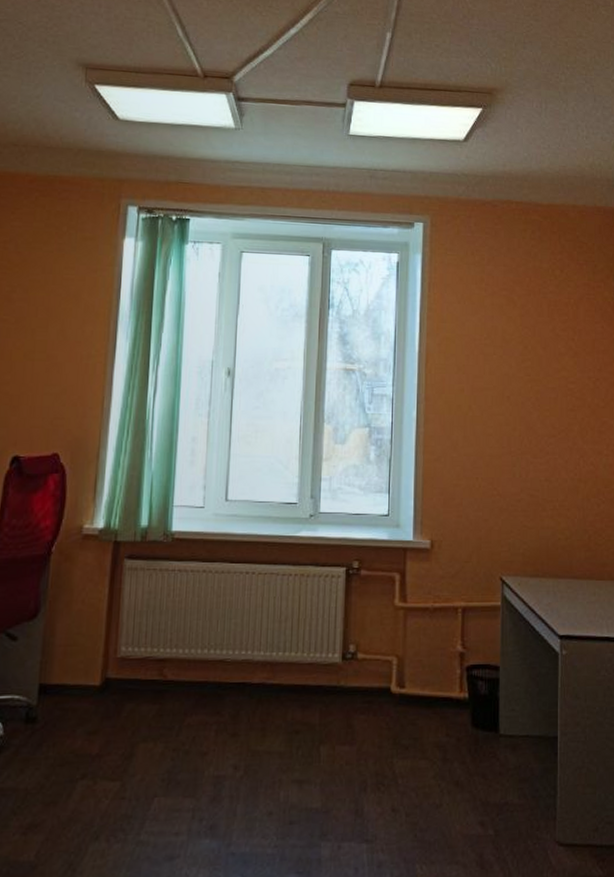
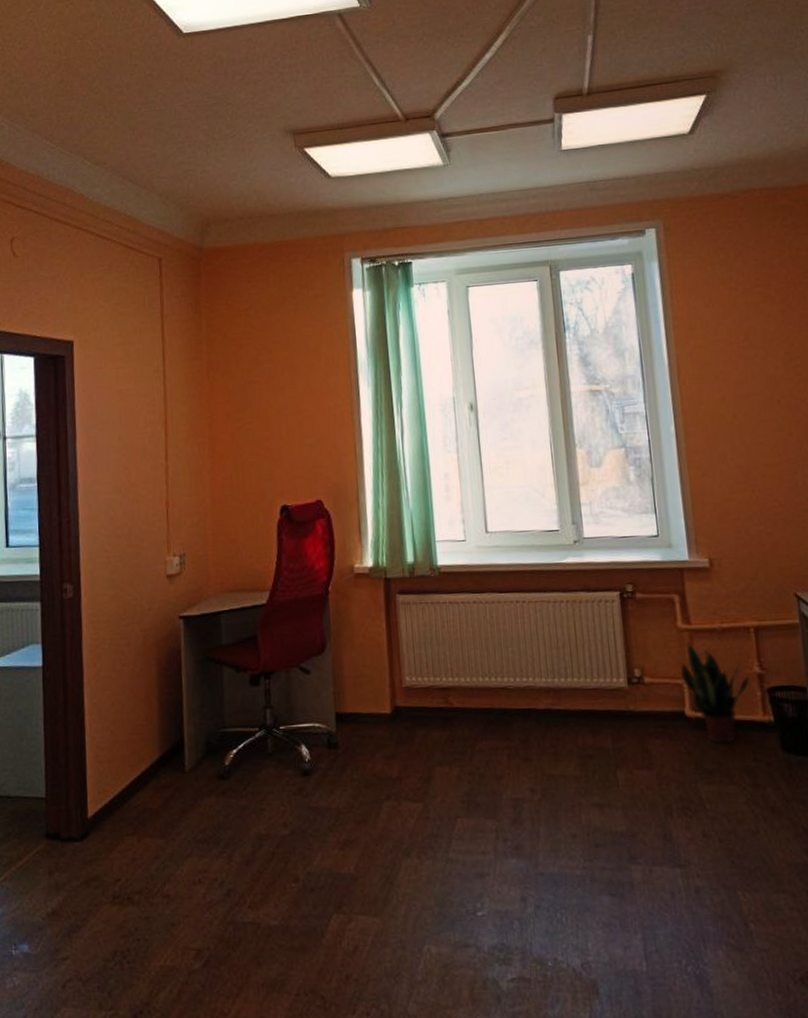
potted plant: none [392,620,452,721] -> present [681,642,750,745]

